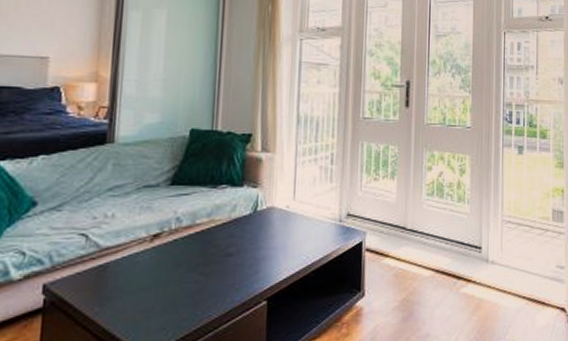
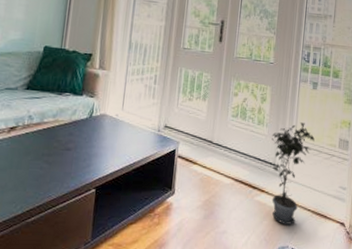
potted plant: none [475,195,525,318] -> present [271,122,315,225]

